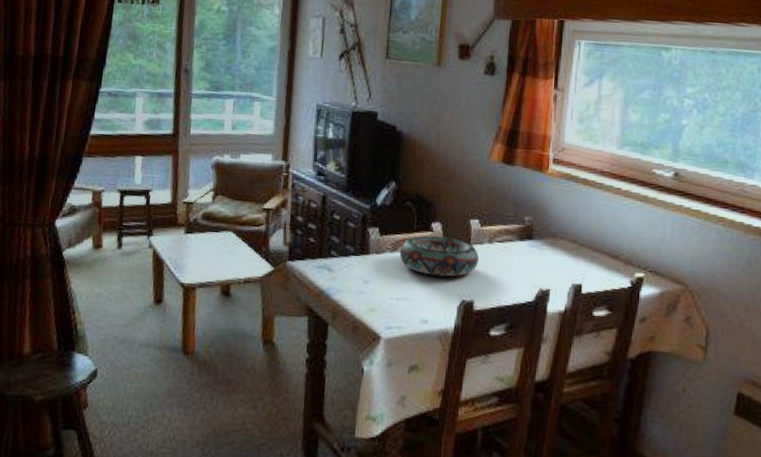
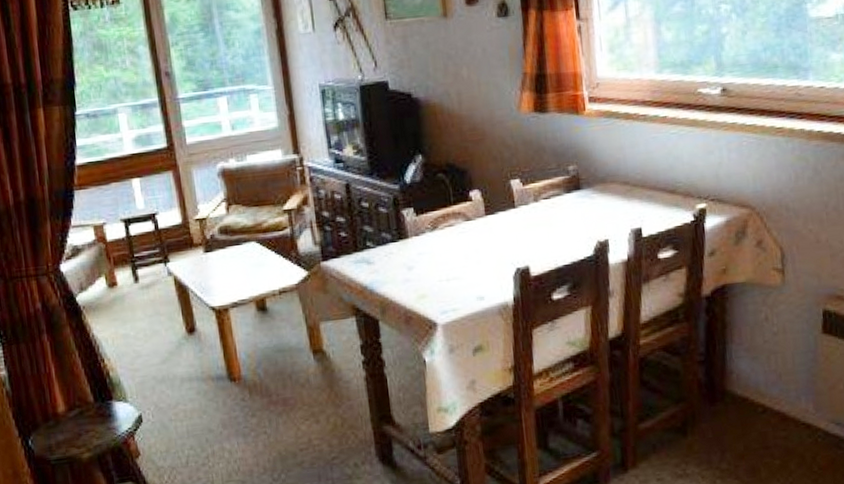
decorative bowl: present [399,235,479,277] -> none [440,204,528,248]

